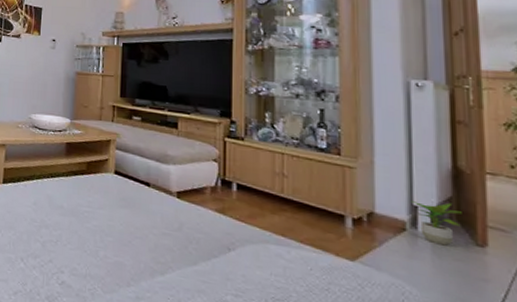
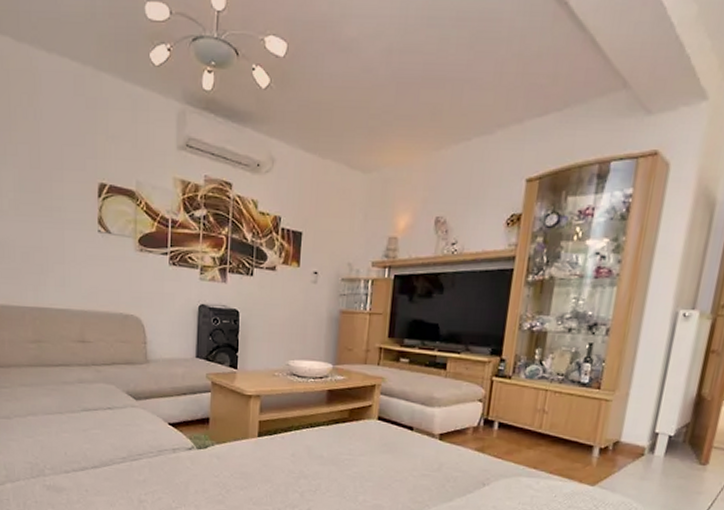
potted plant: present [411,201,462,246] -> none [654,428,695,466]

